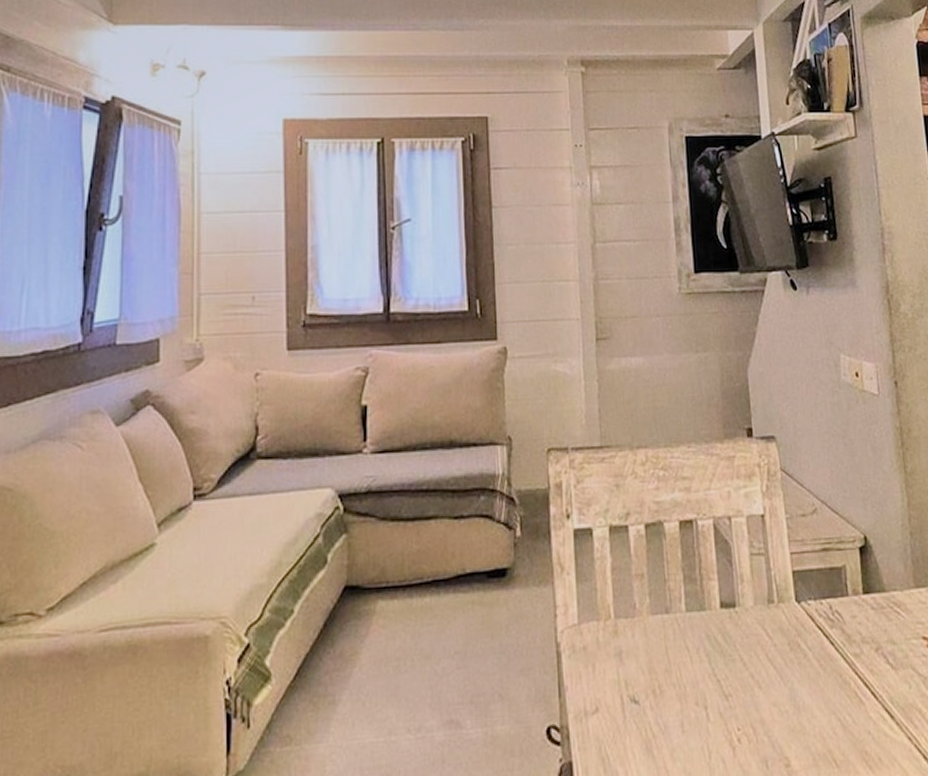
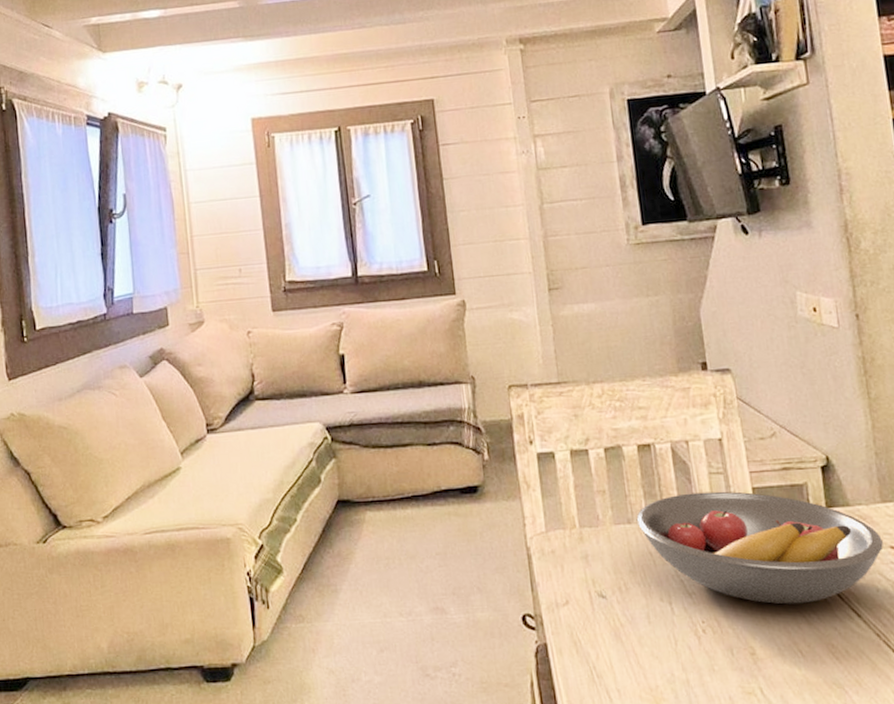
fruit bowl: none [674,575,916,706] -> present [636,491,884,605]

